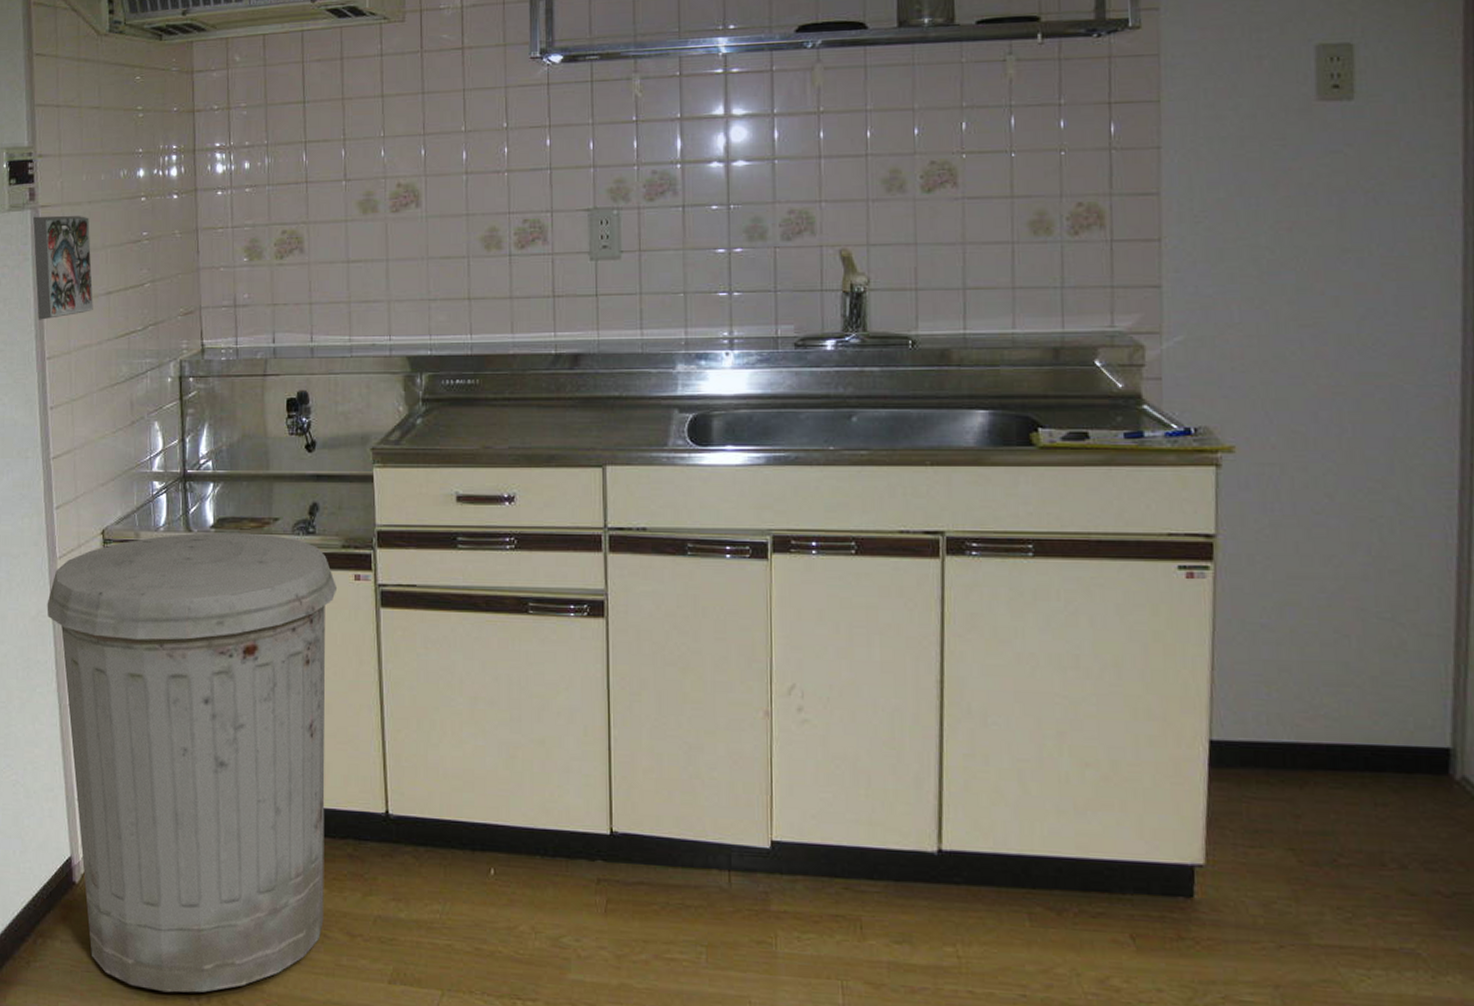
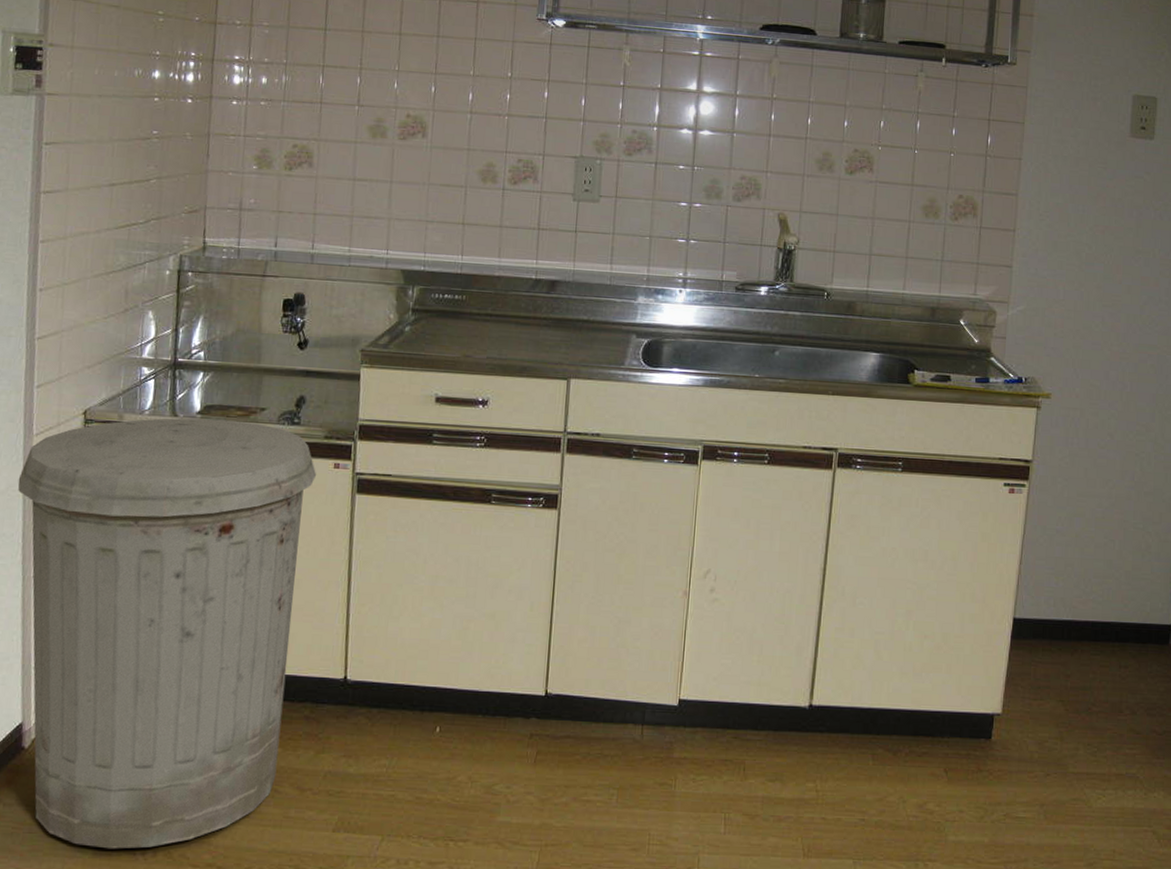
decorative tile: present [33,215,93,320] -> none [34,102,98,204]

